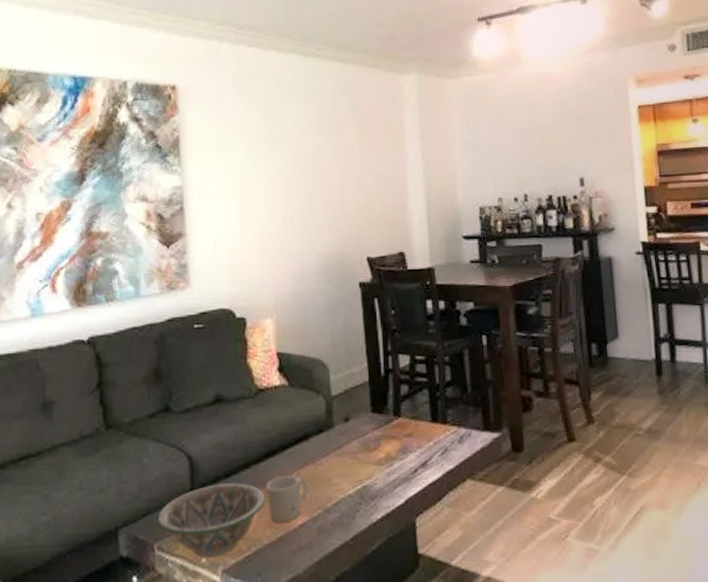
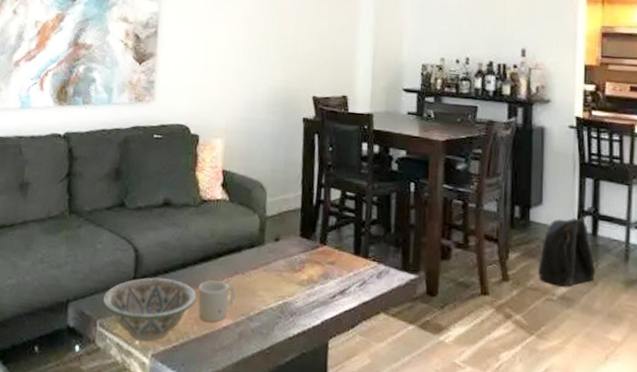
backpack: none [621,345,679,420] -> present [538,217,596,287]

